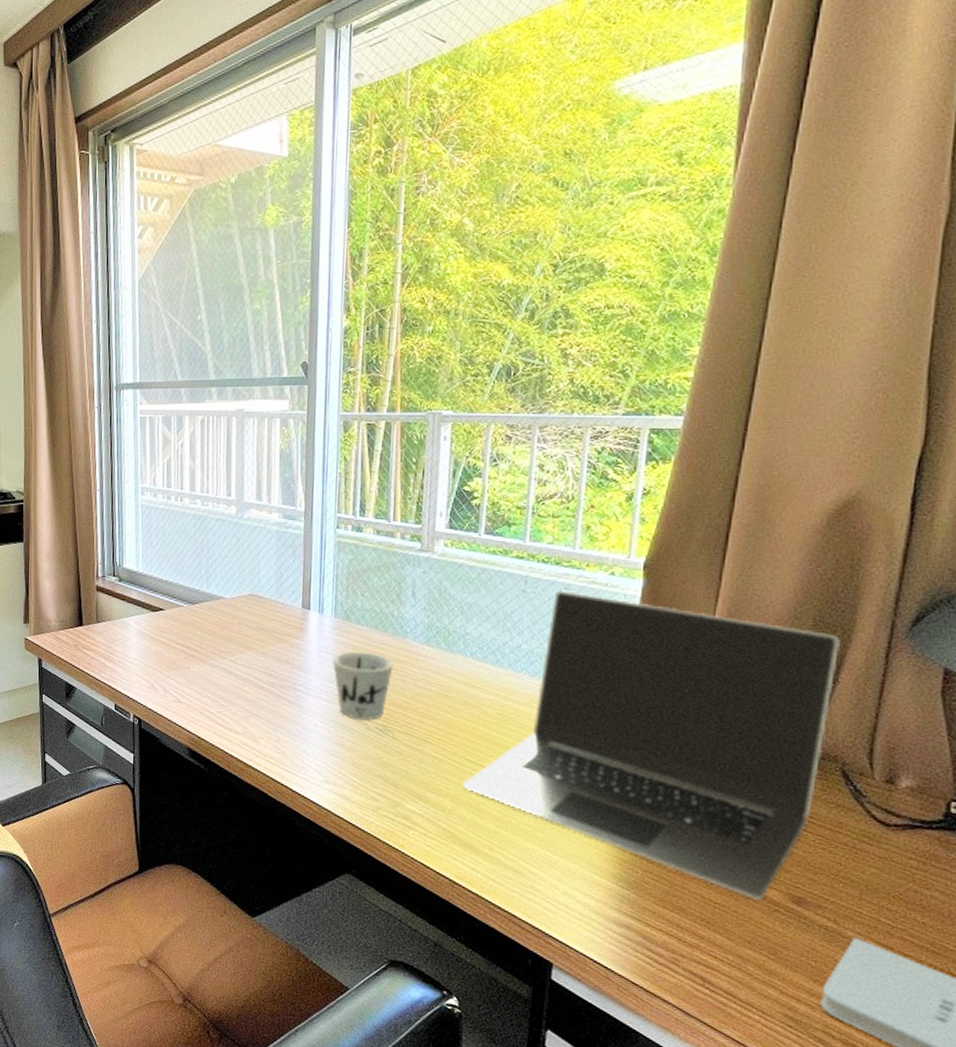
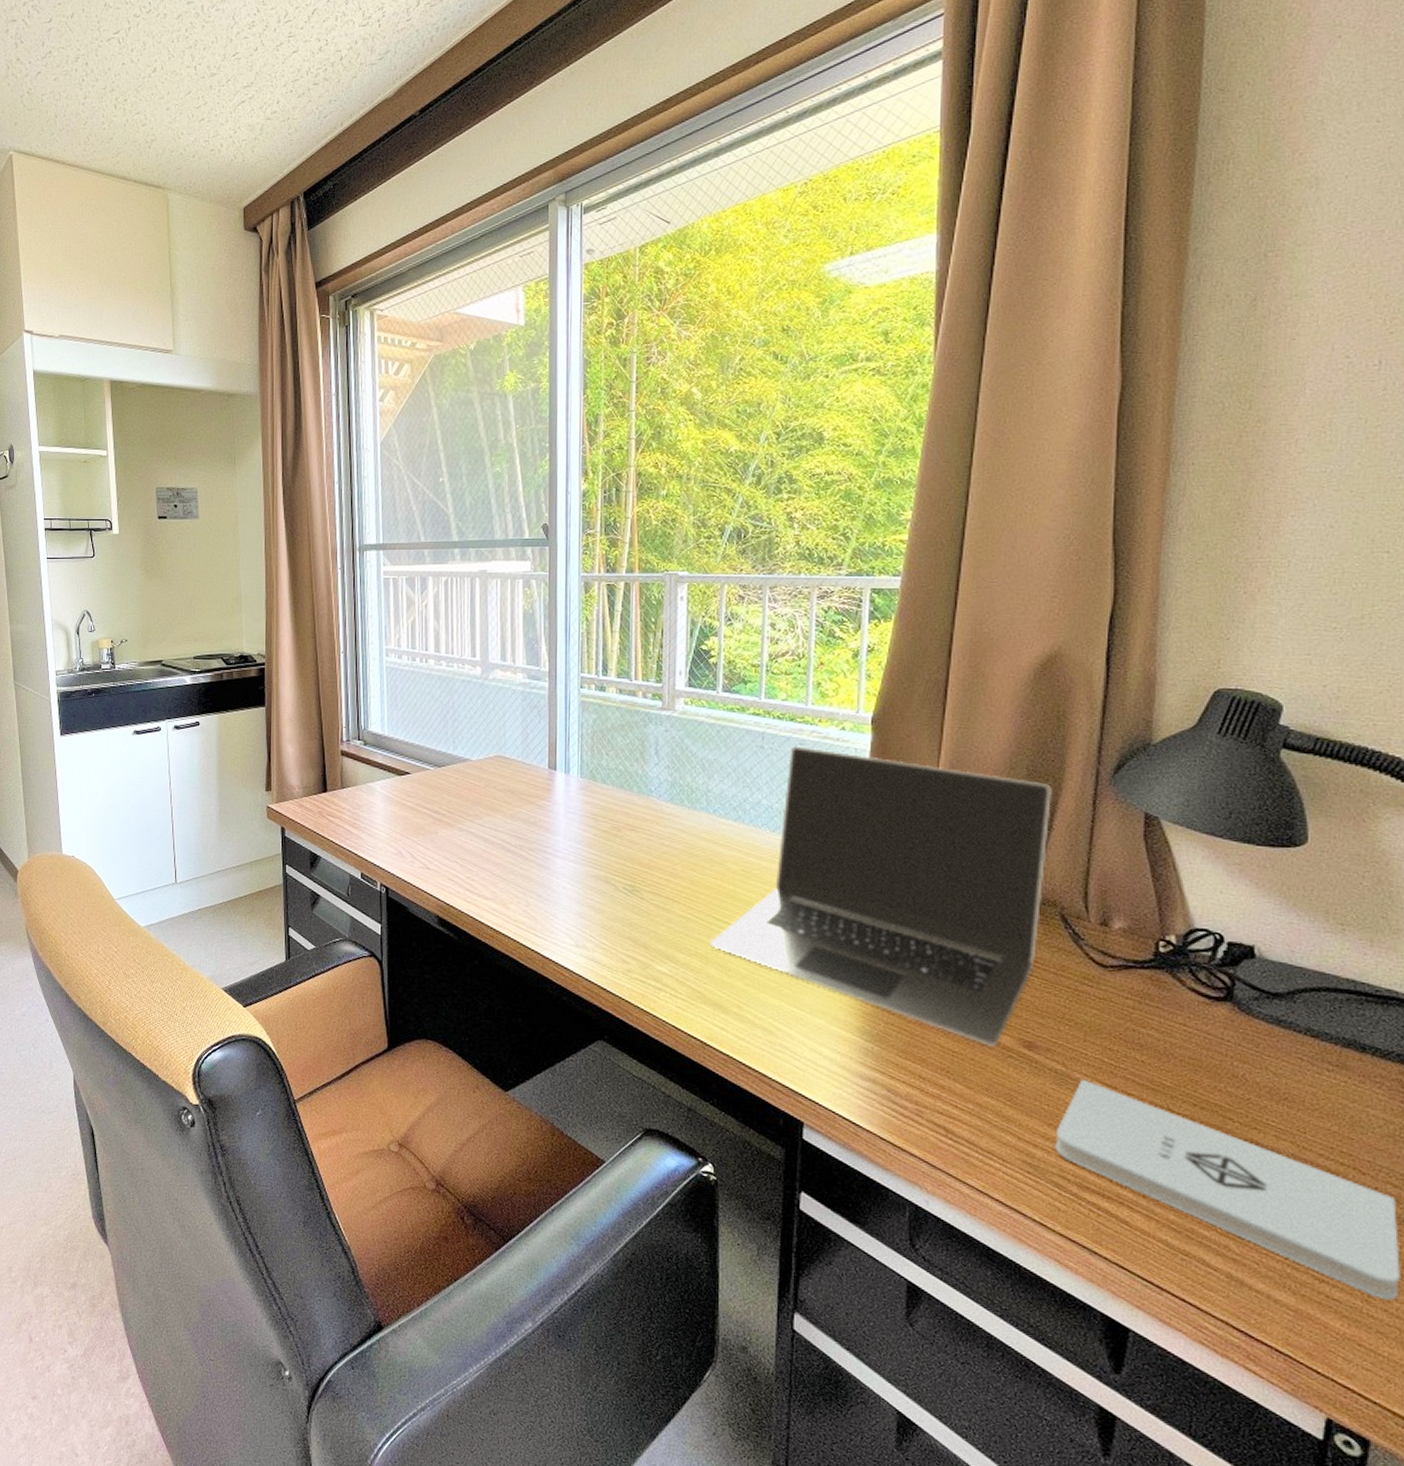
mug: present [333,651,393,721] -> none [580,811,639,881]

